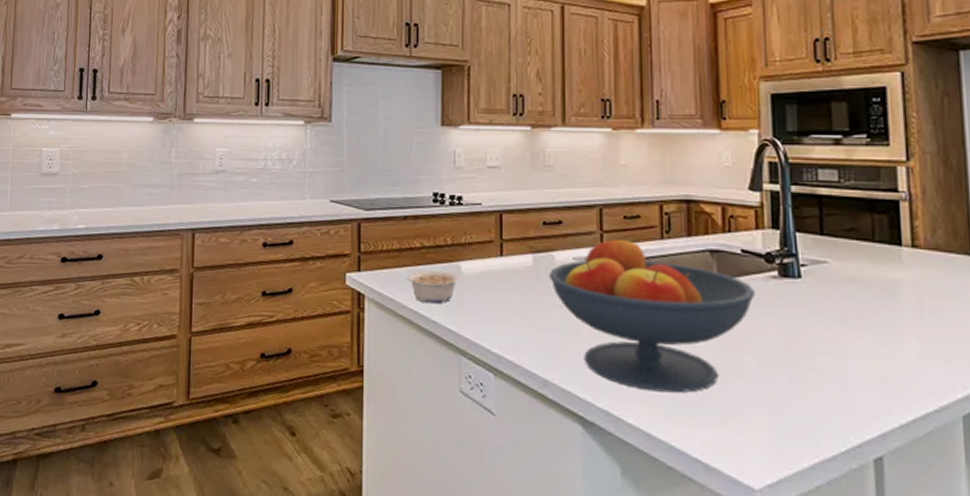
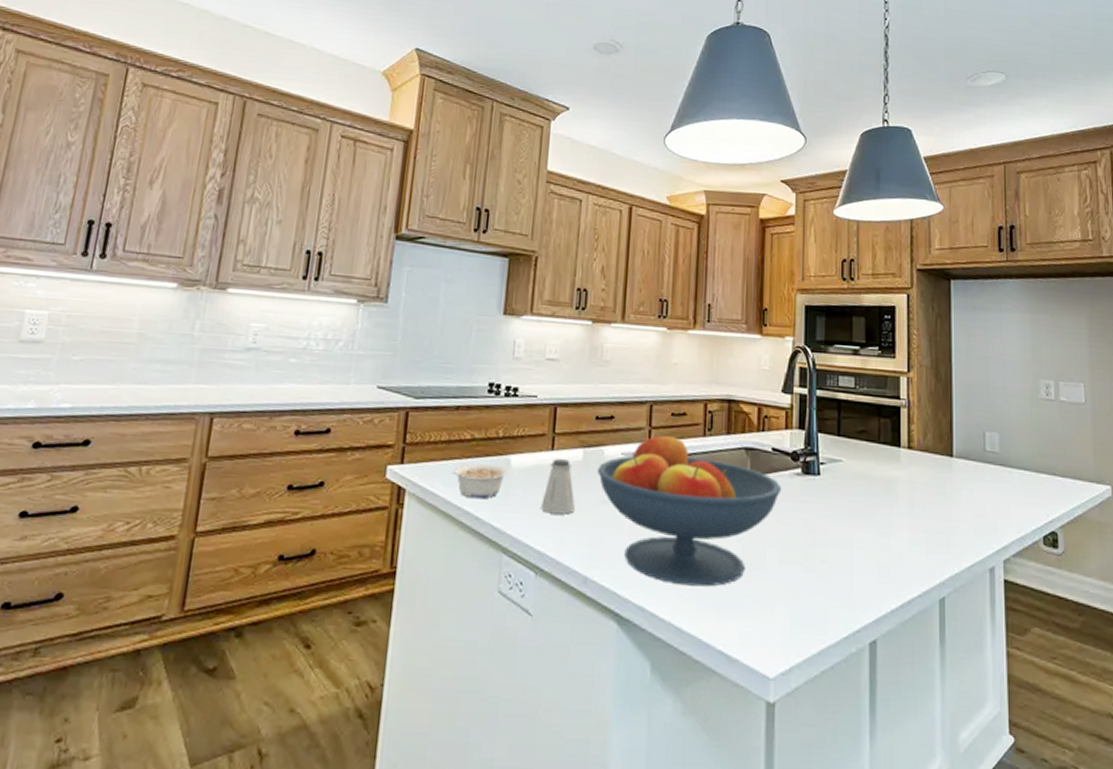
saltshaker: none [495,265,529,319] -> present [541,459,575,515]

